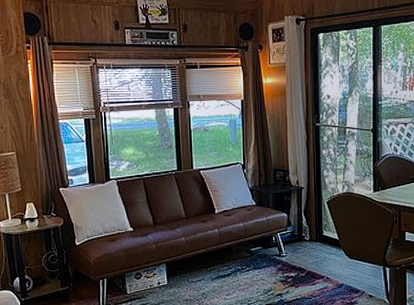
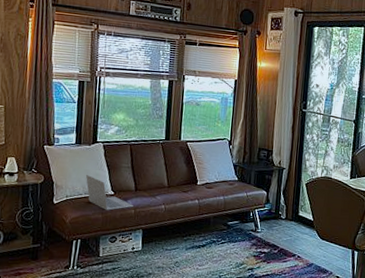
laptop: none [104,214,154,247] -> present [86,175,133,211]

